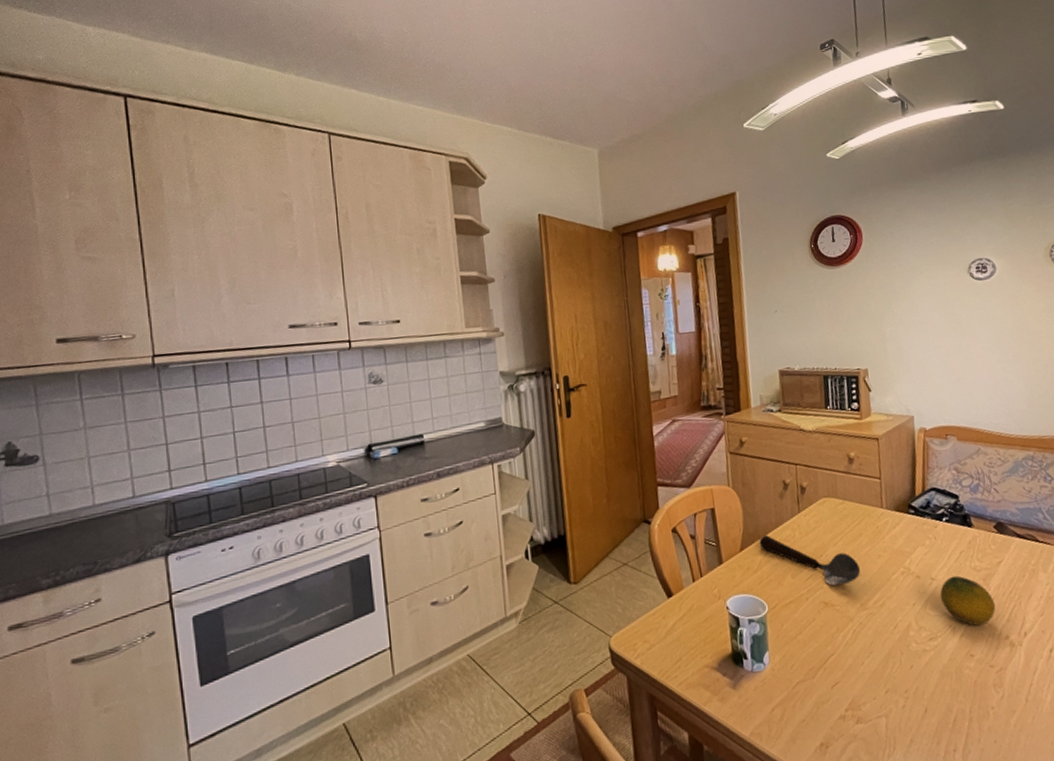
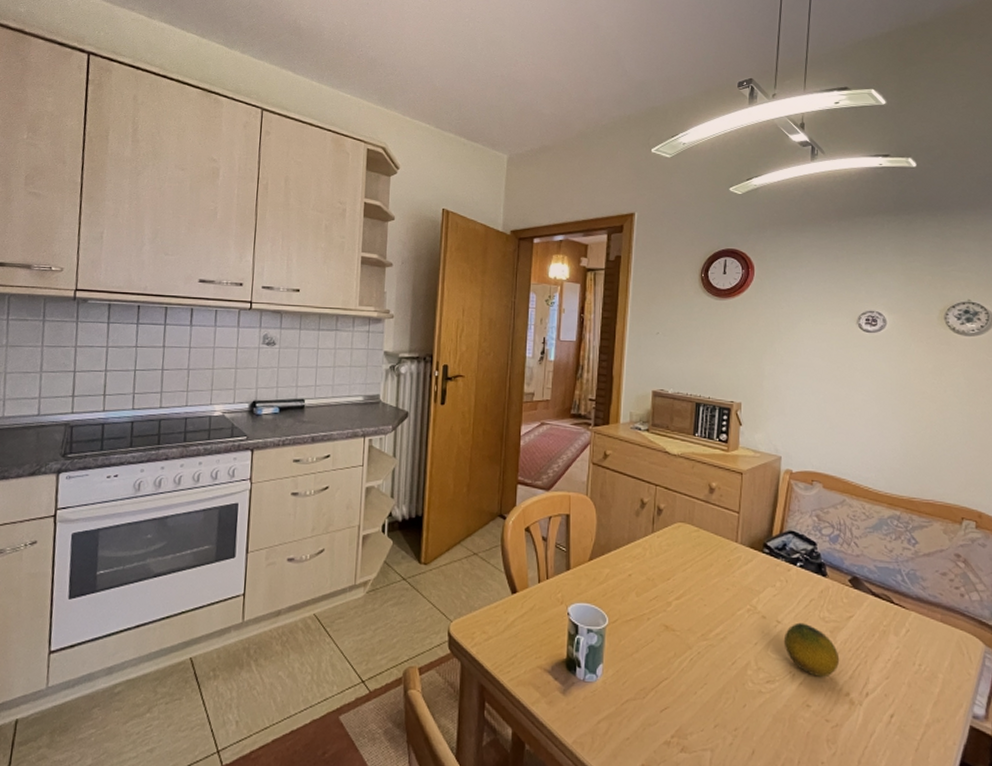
spoon: present [759,535,860,586] -> none [609,549,705,612]

